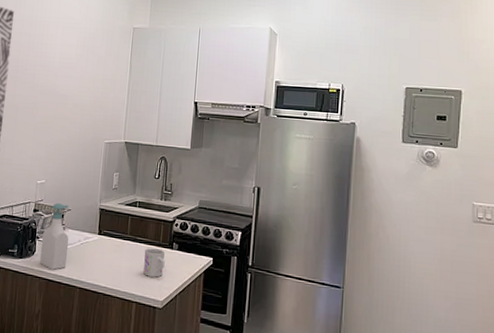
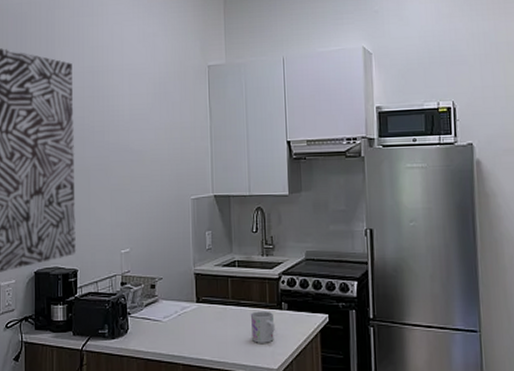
soap bottle: present [40,203,69,270] -> none [133,273,165,347]

